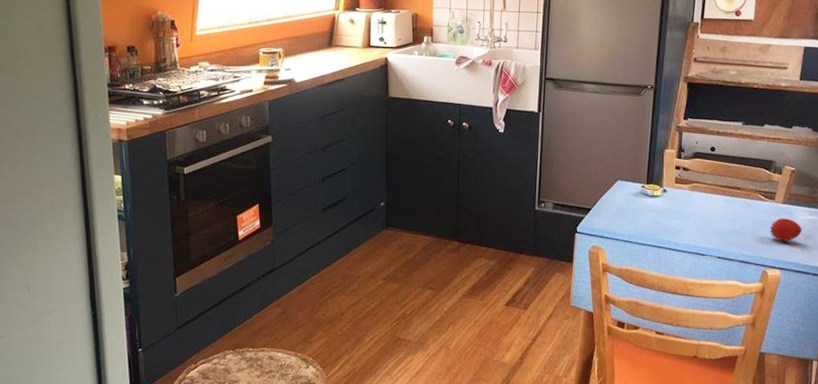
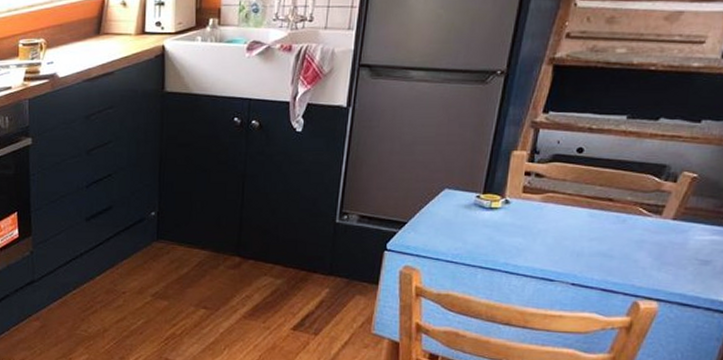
fruit: present [769,217,802,241] -> none [649,237,697,267]

